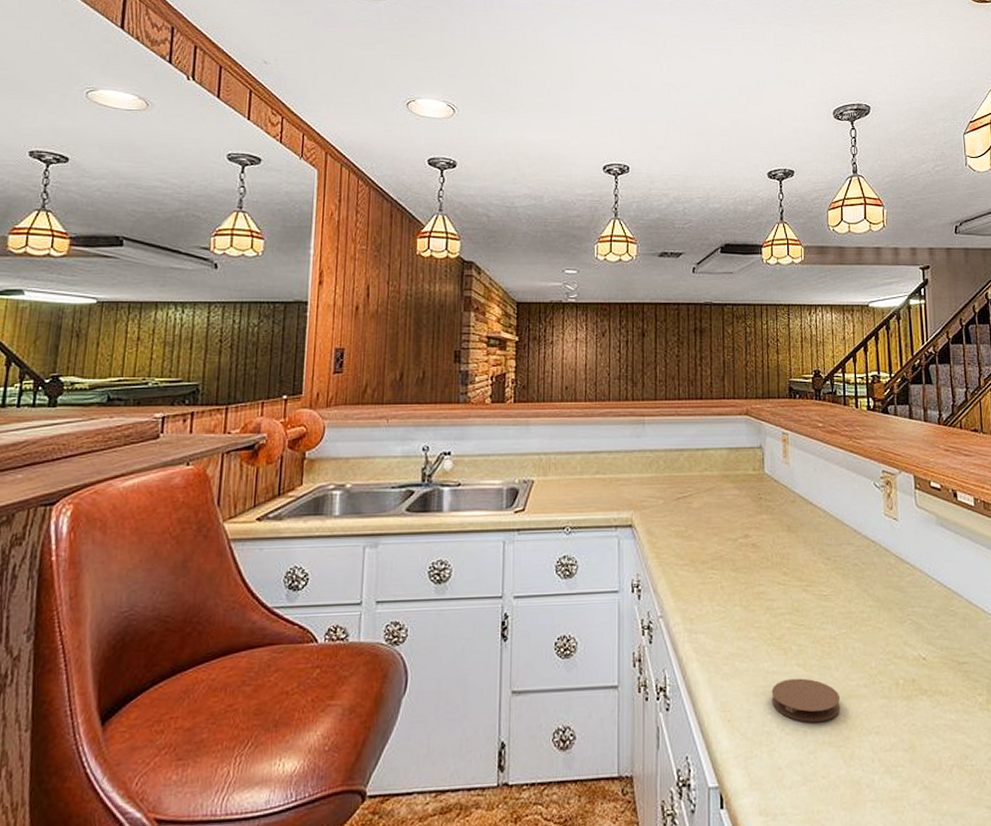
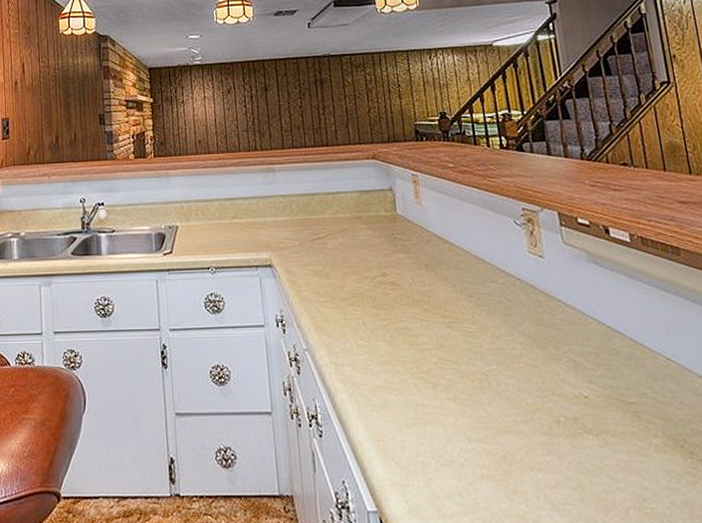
coaster: present [771,678,841,722] -> none [423,412,498,455]

